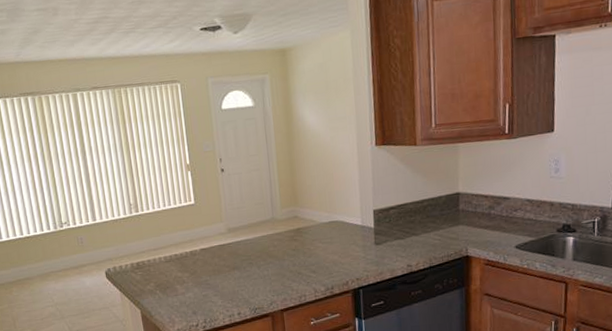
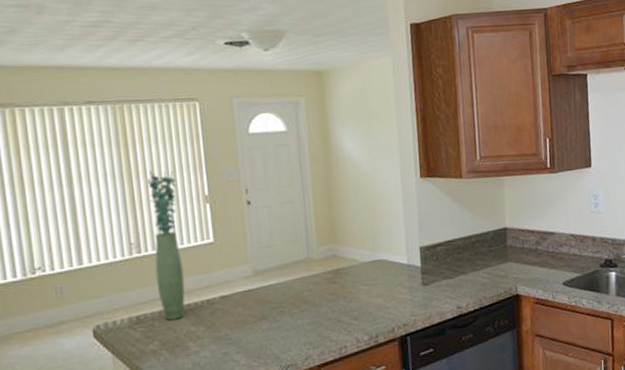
vase: none [141,143,173,267] -> present [147,170,185,321]

